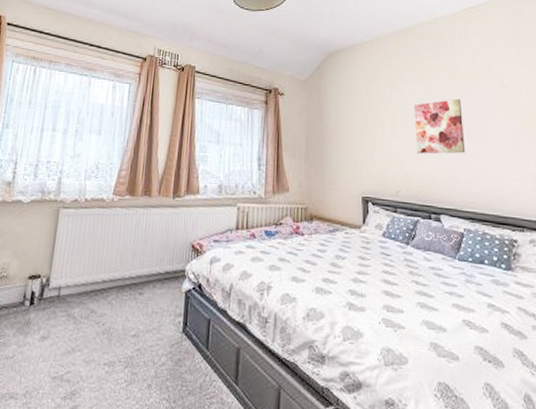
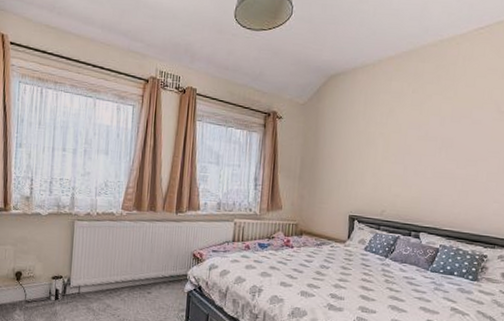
wall art: present [413,98,466,154] -> none [405,124,455,178]

